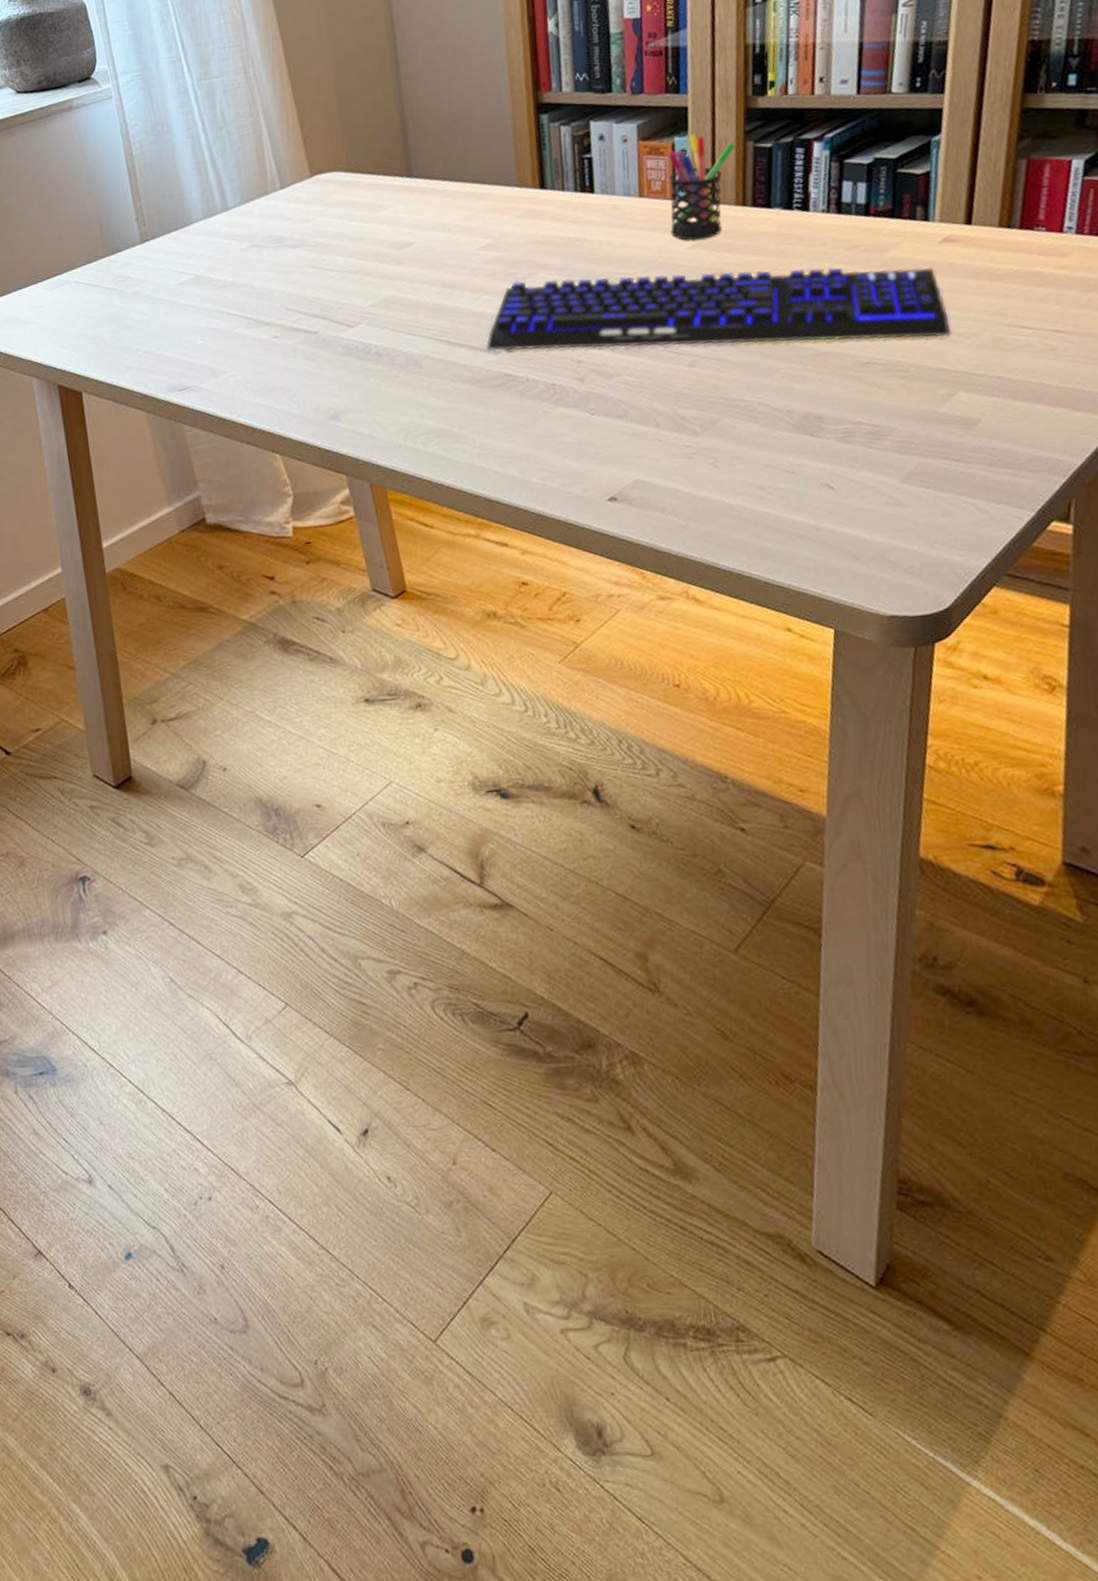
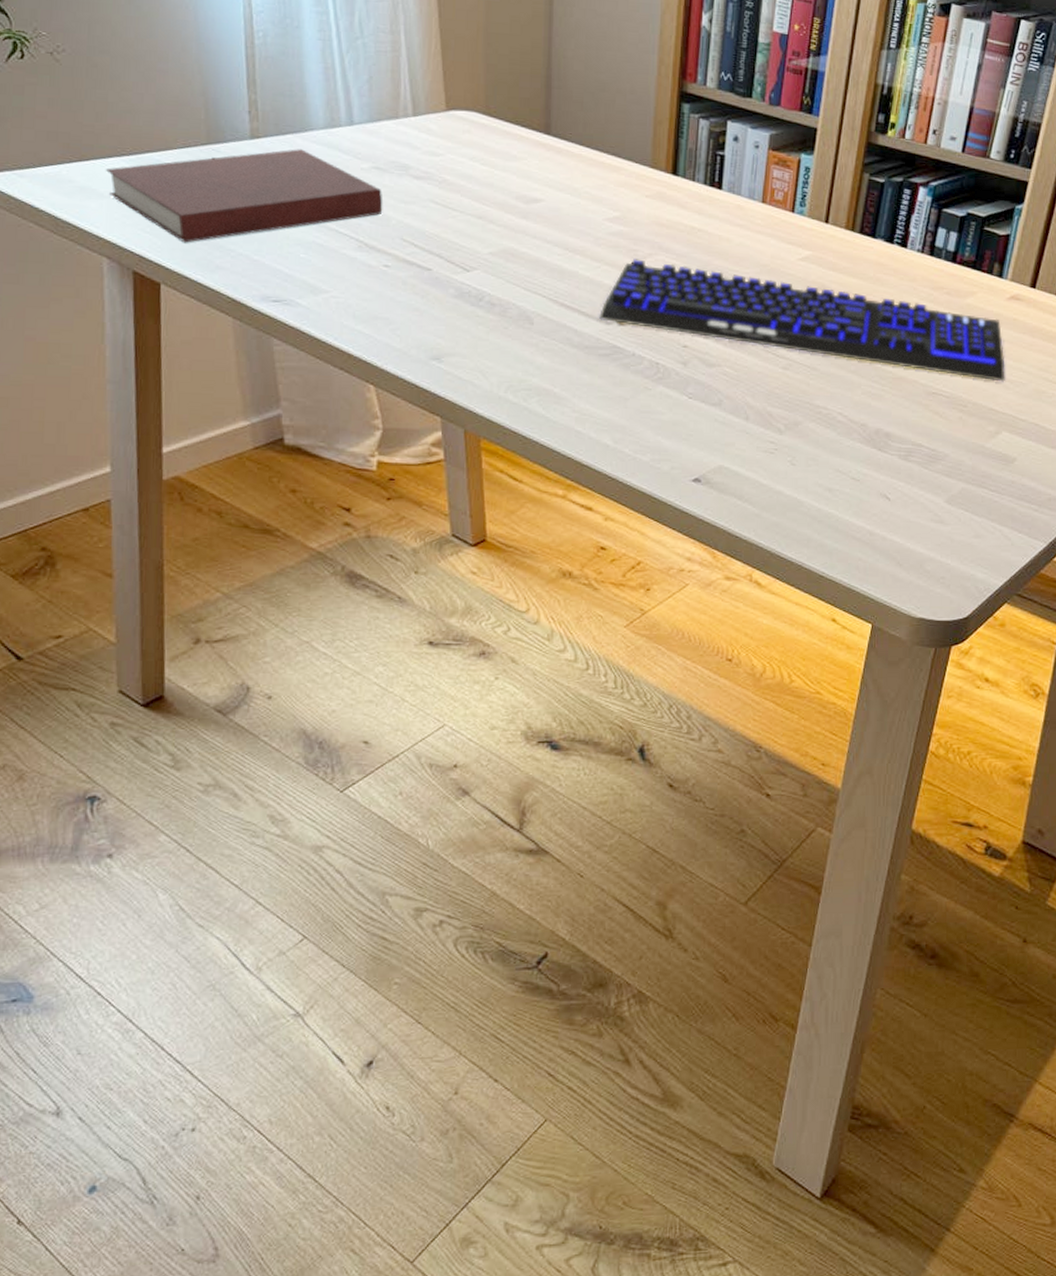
notebook: none [25,243,266,351] -> present [106,149,383,243]
pen holder: present [669,133,735,240] -> none [785,154,853,254]

